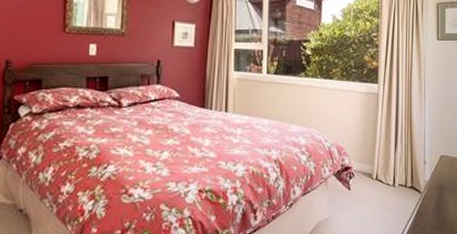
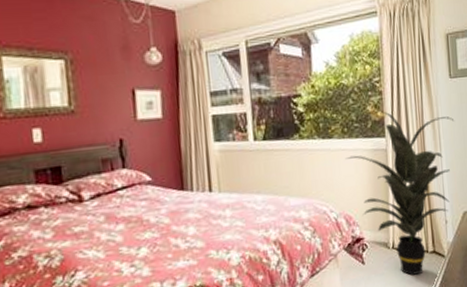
indoor plant: none [342,62,439,205] -> present [345,112,455,275]

